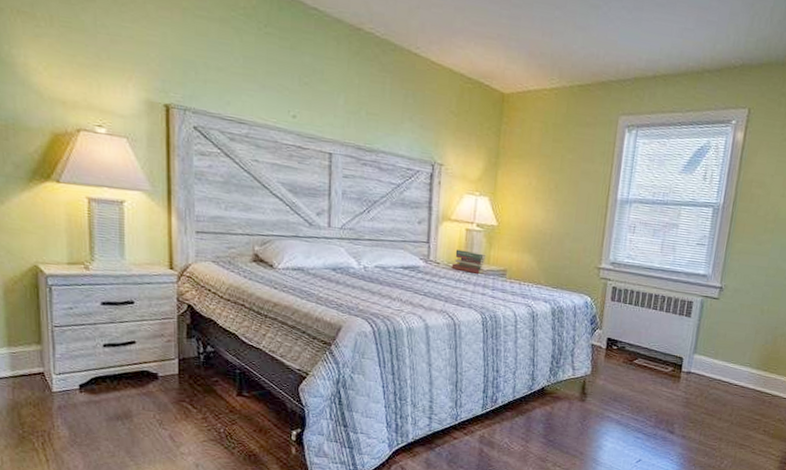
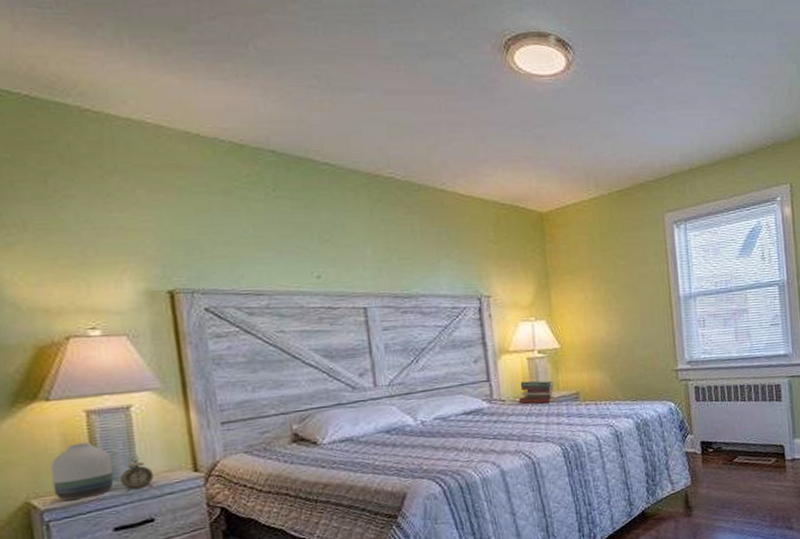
vase: none [56,224,105,273] -> present [50,442,114,501]
alarm clock: none [111,245,137,275] -> present [120,456,154,492]

